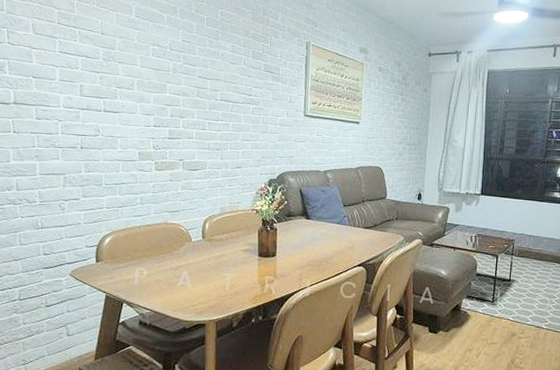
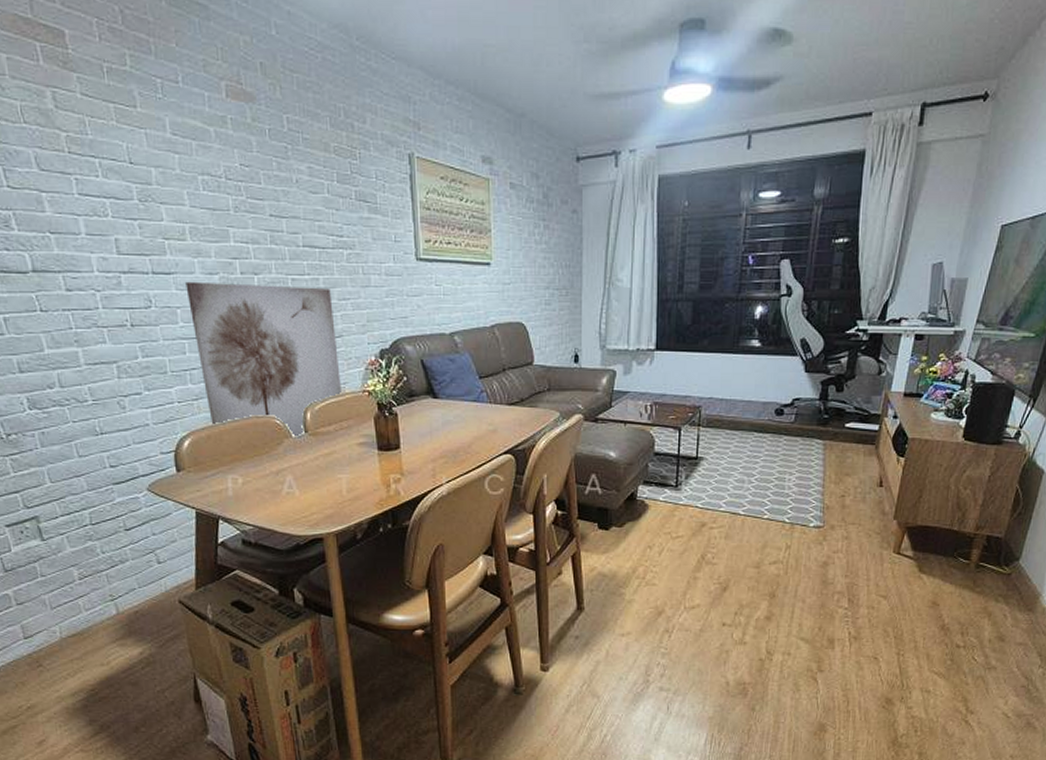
wall art: none [127,119,237,243] -> present [185,281,343,439]

